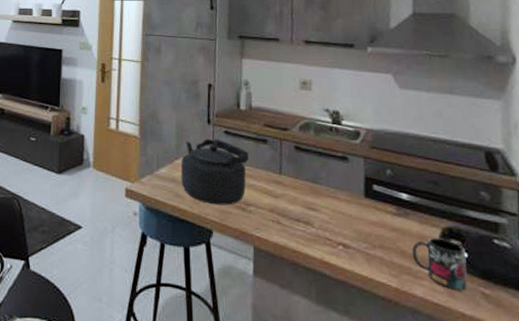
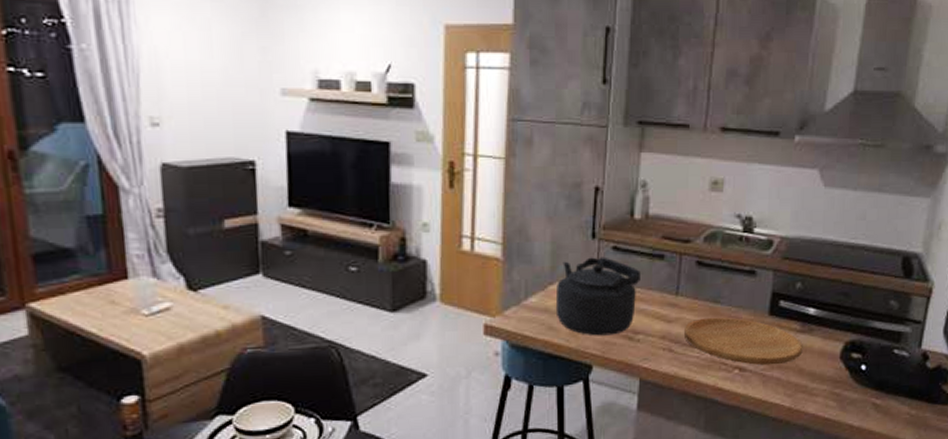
cutting board: none [288,195,402,245] -> present [683,317,803,366]
mug: present [412,238,467,290] -> none [811,353,864,403]

